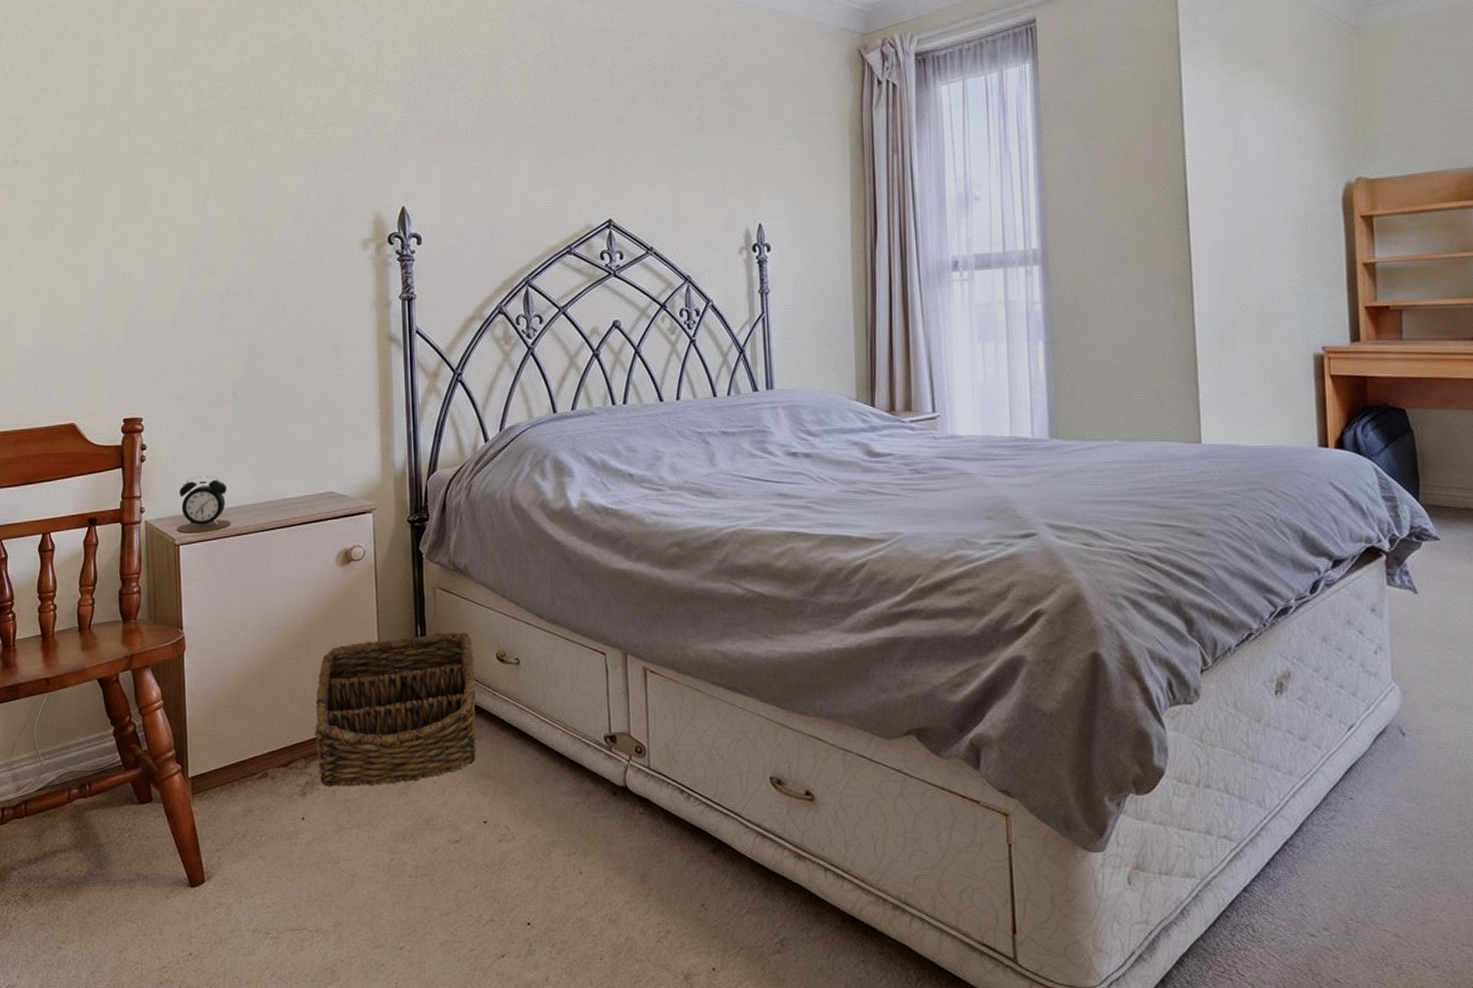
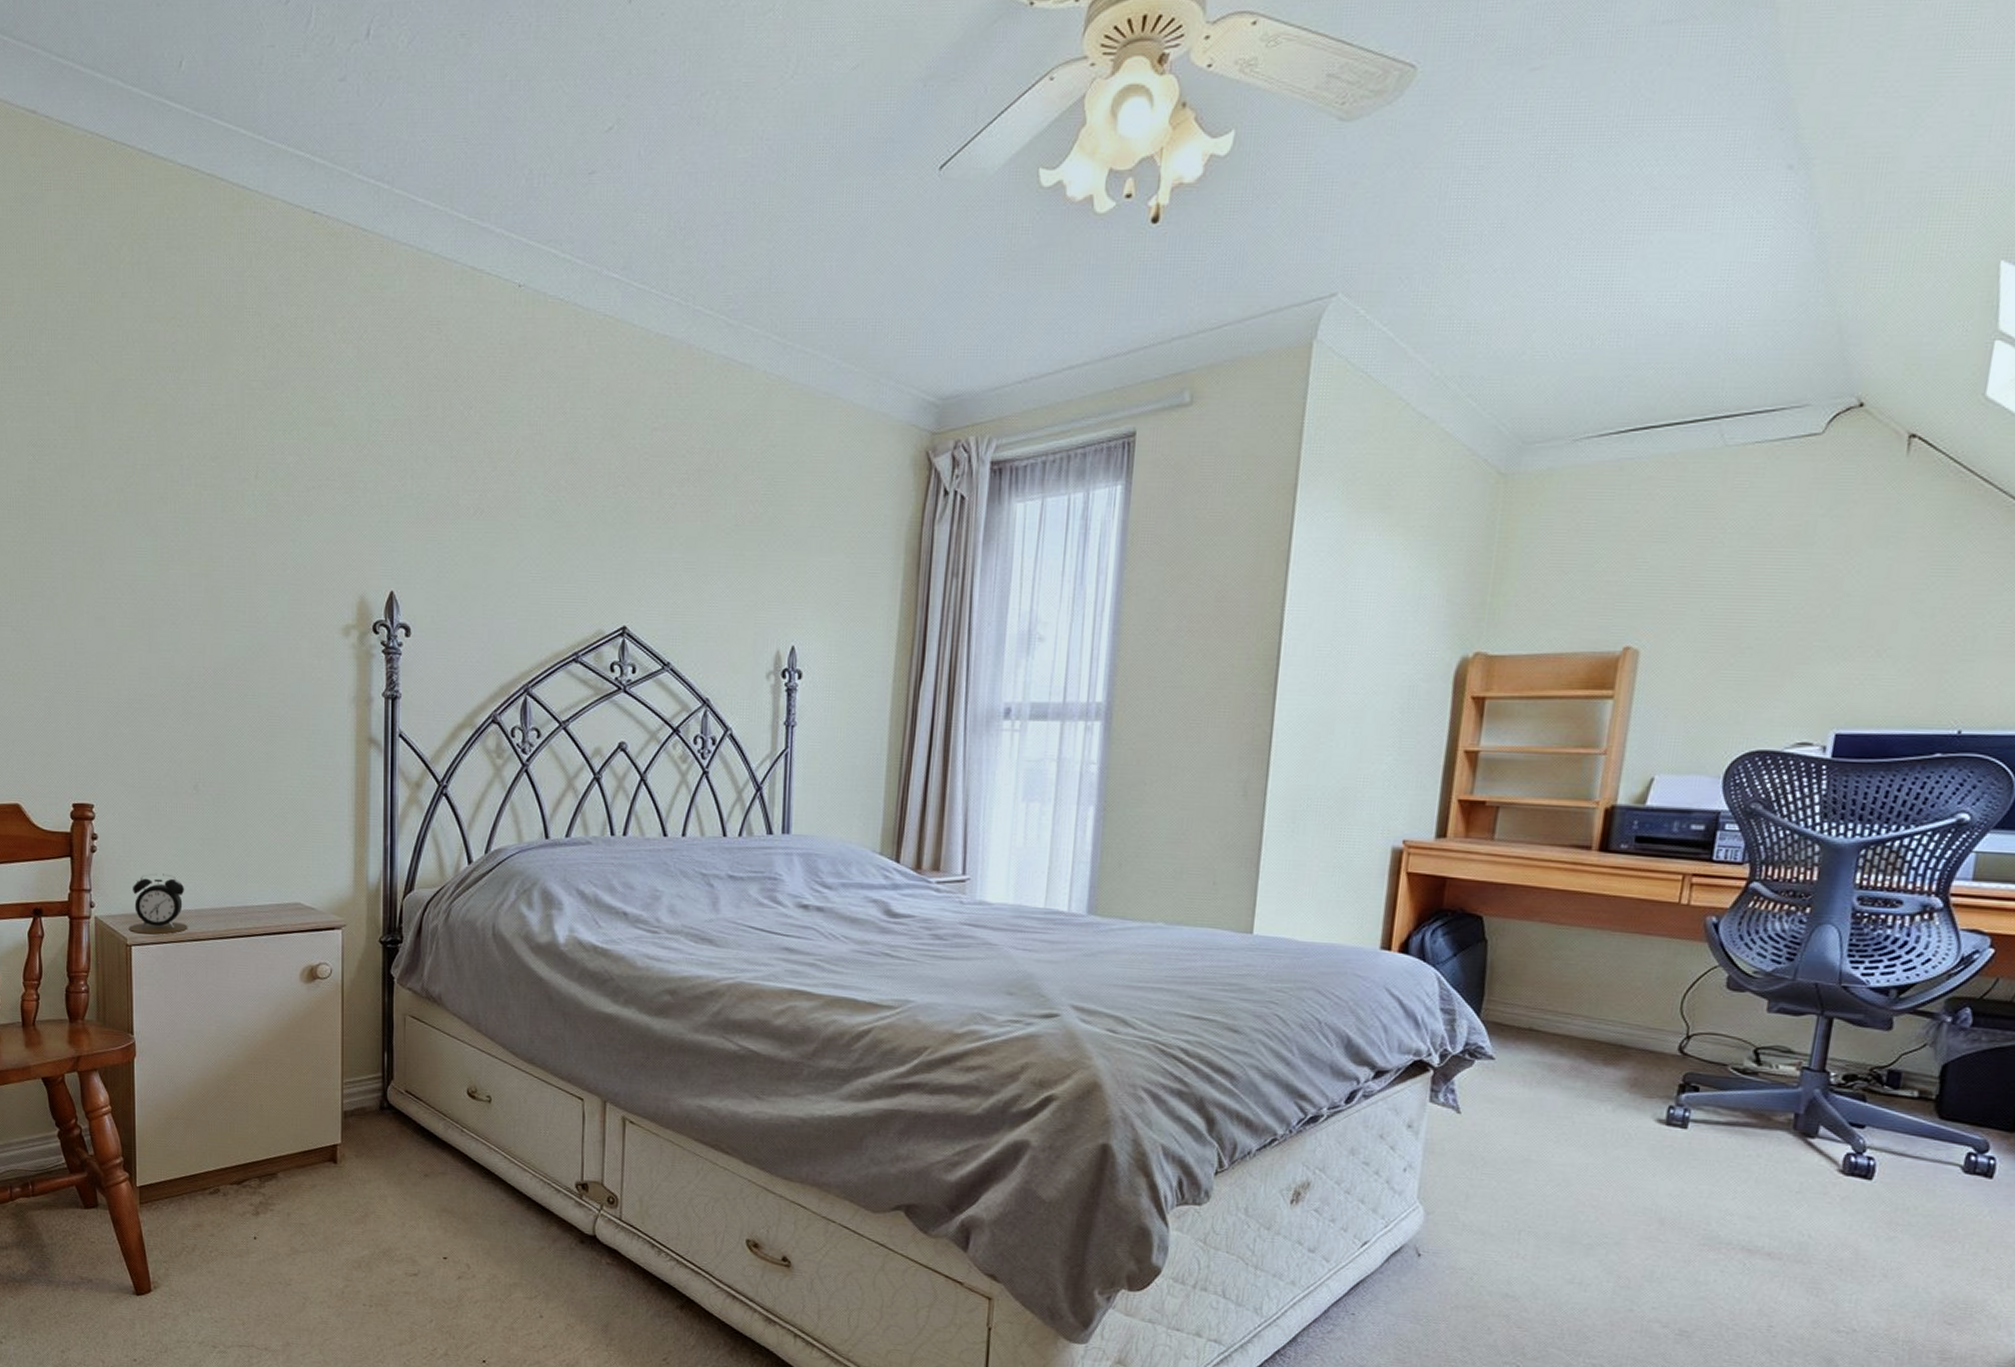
basket: present [315,632,477,787] -> none [271,1061,443,1212]

